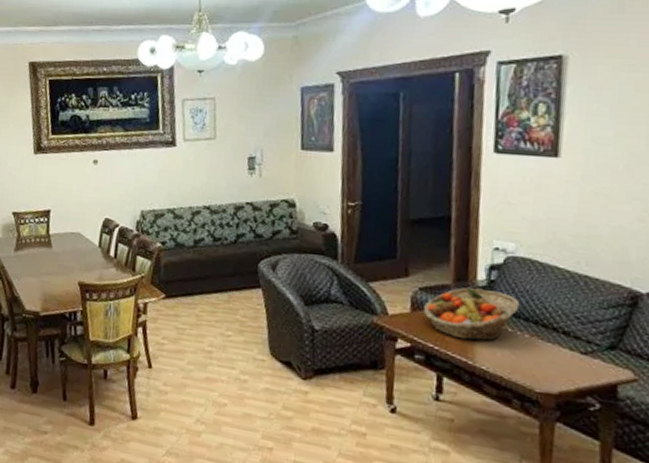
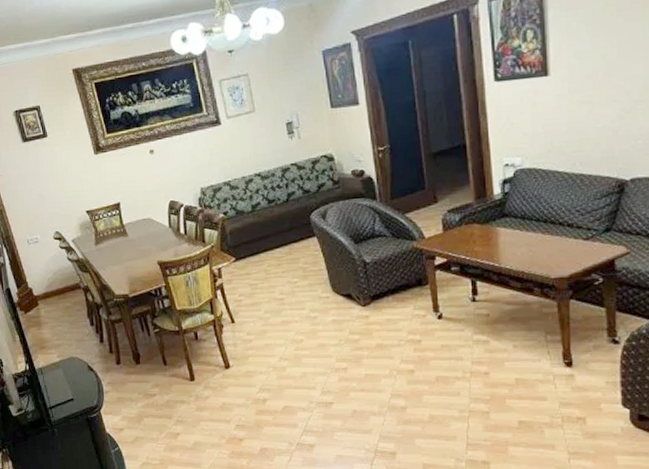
fruit basket: present [423,287,520,341] -> none [453,201,531,247]

